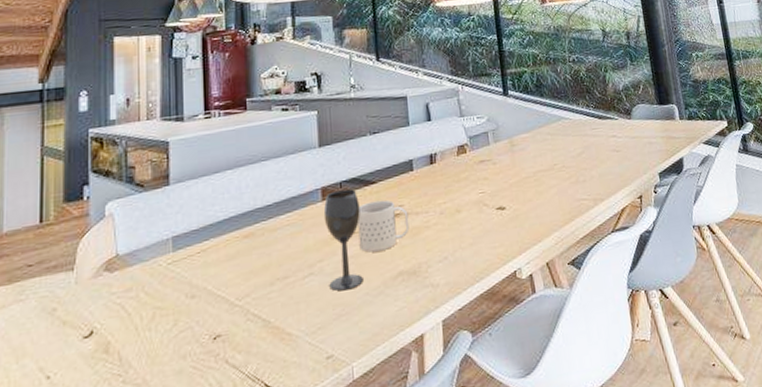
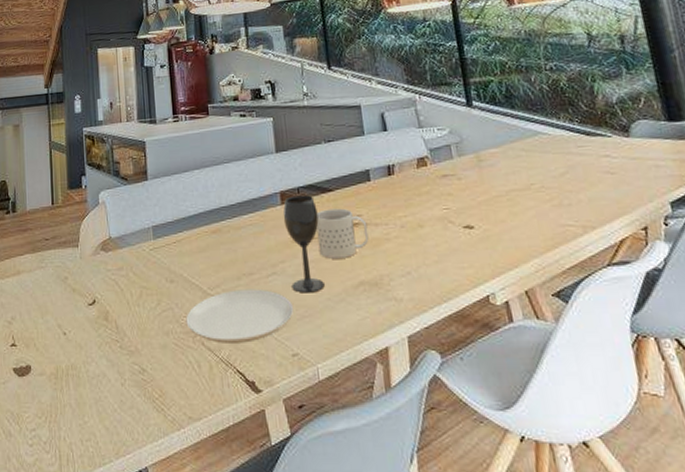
plate: none [207,292,331,358] -> present [186,289,294,343]

